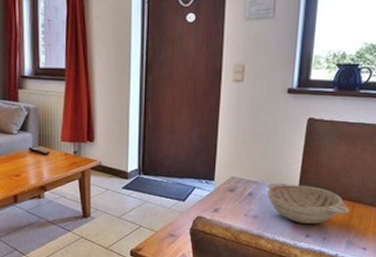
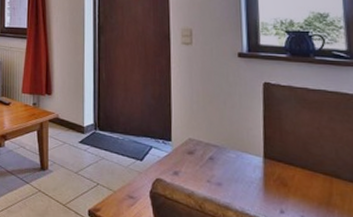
decorative bowl: present [266,183,350,224] -> none [228,148,328,198]

